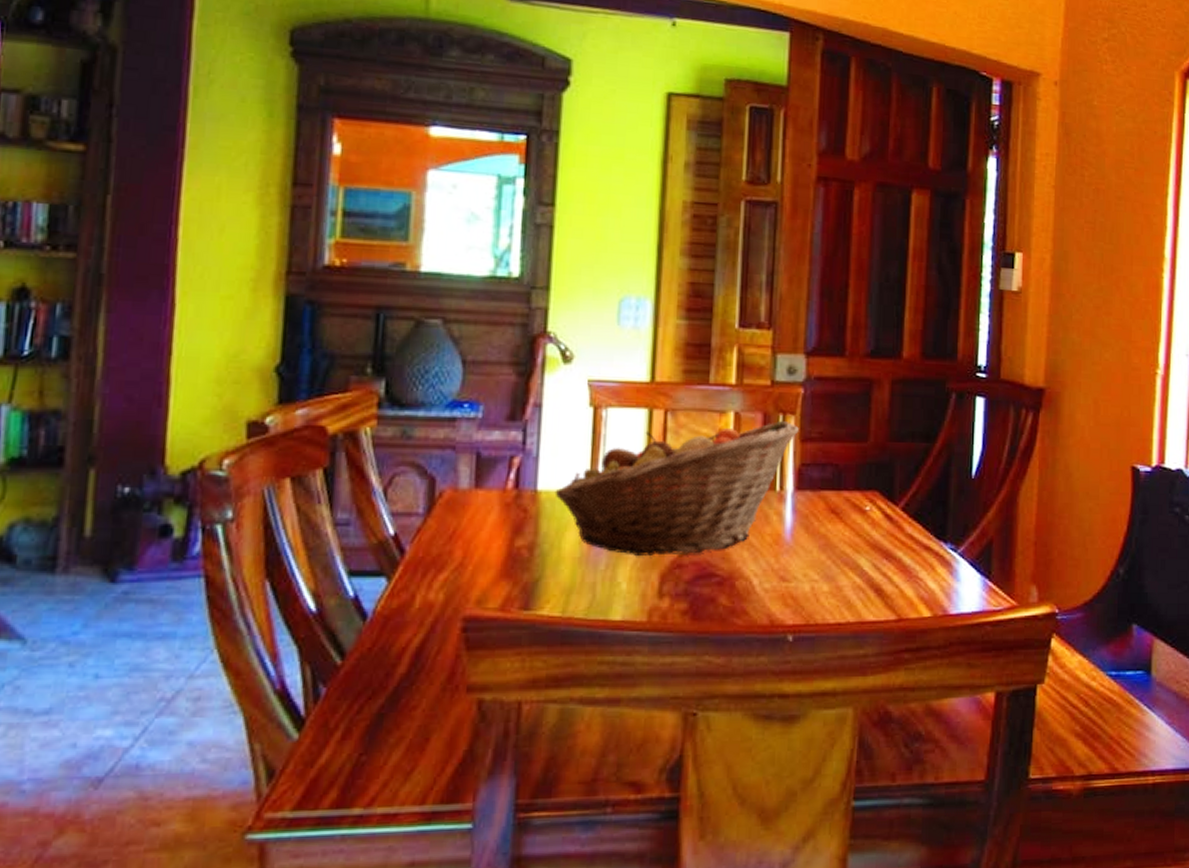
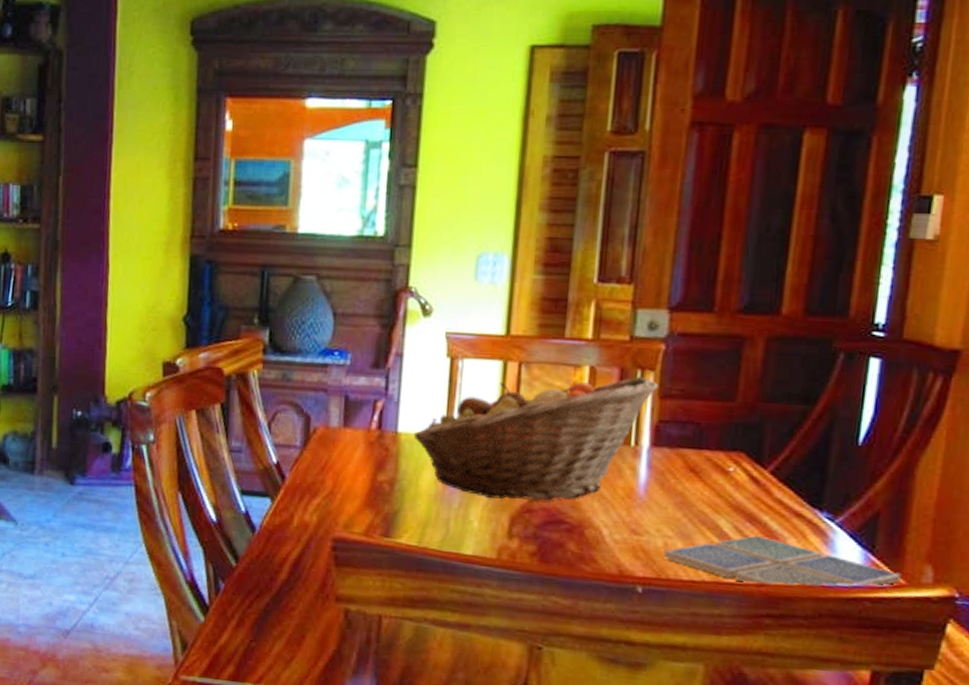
drink coaster: none [811,571,1013,621] -> present [663,535,901,588]

